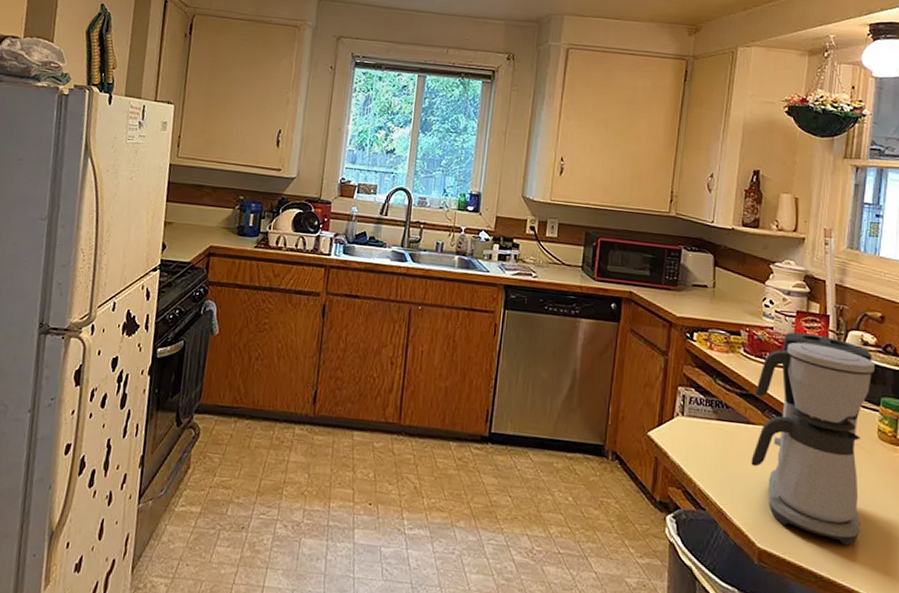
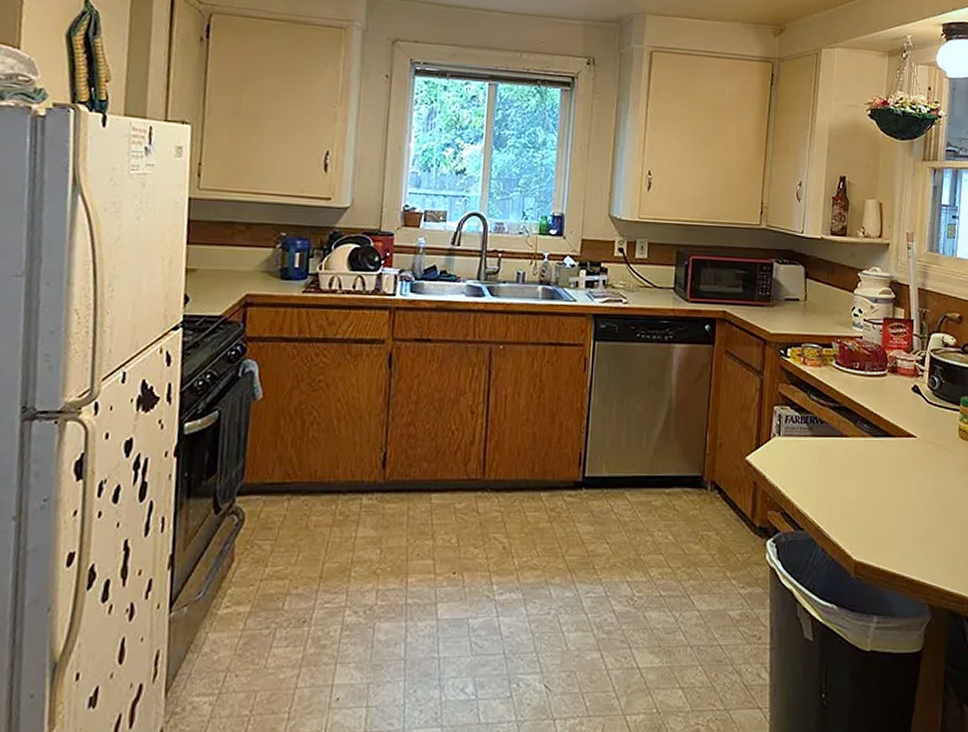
coffee maker: present [751,332,876,546] -> none [845,339,956,546]

